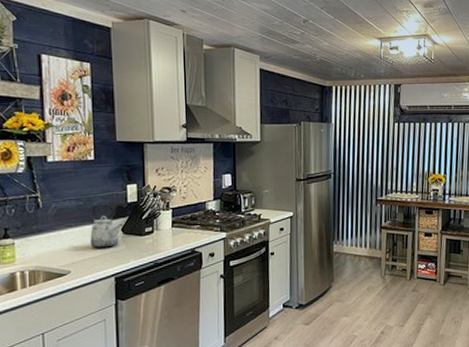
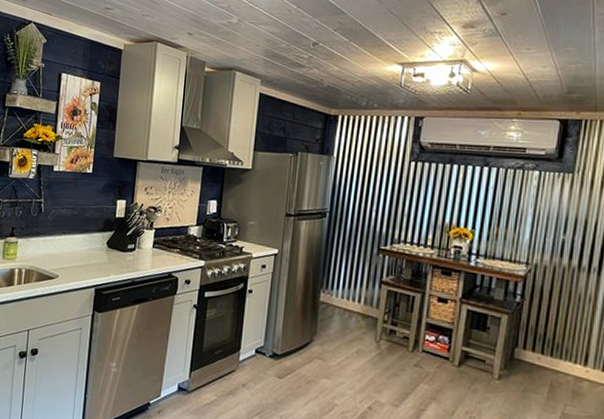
kettle: present [90,204,124,248] -> none [78,216,109,259]

